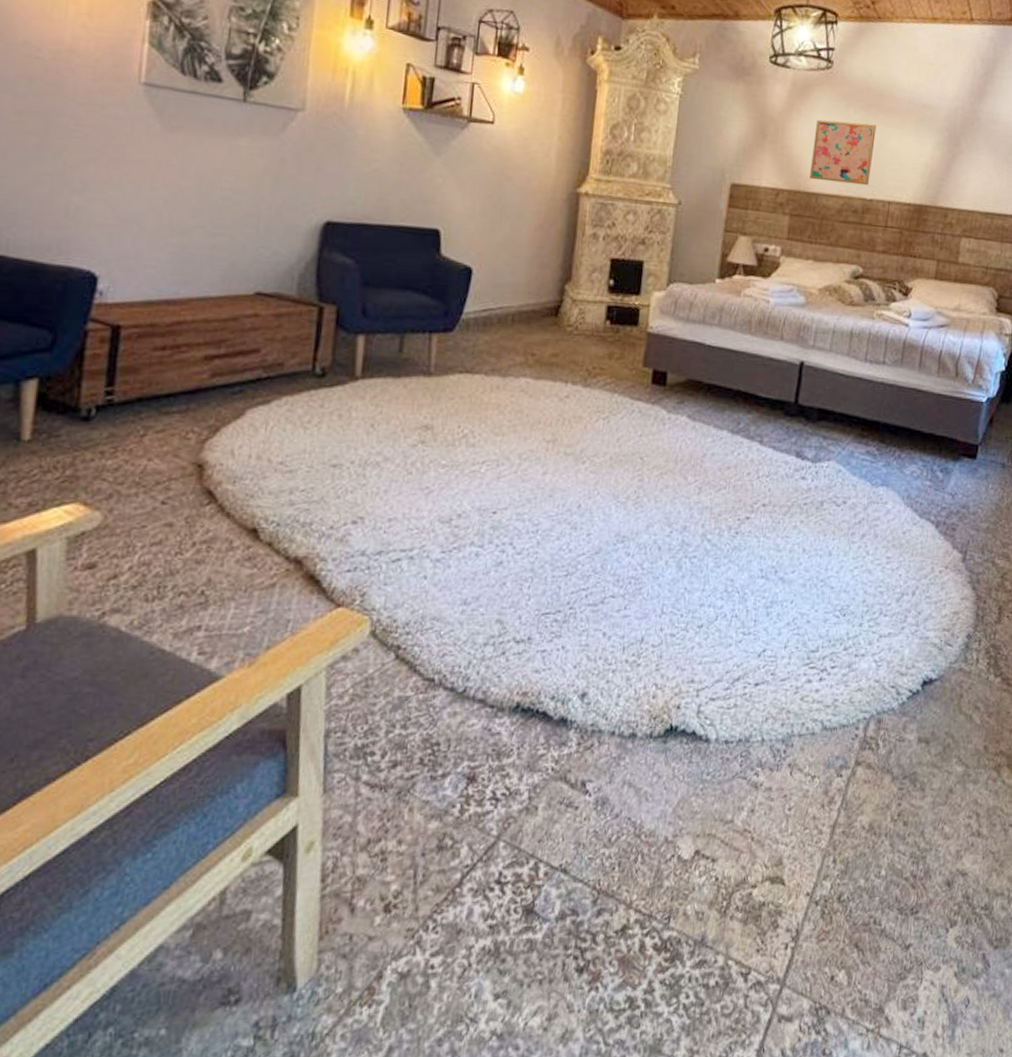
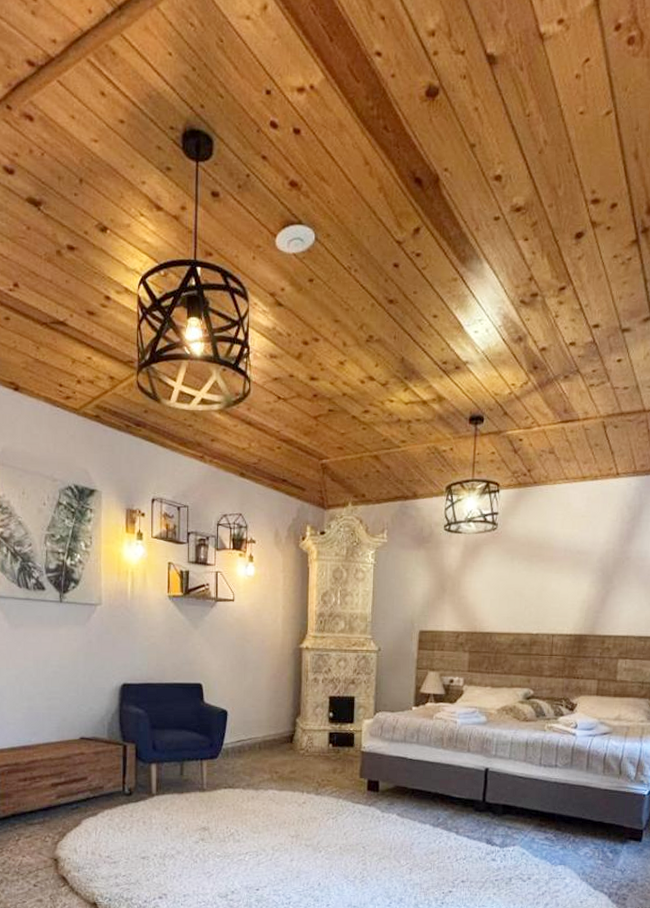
wall art: present [810,119,877,186] -> none [484,572,538,623]

